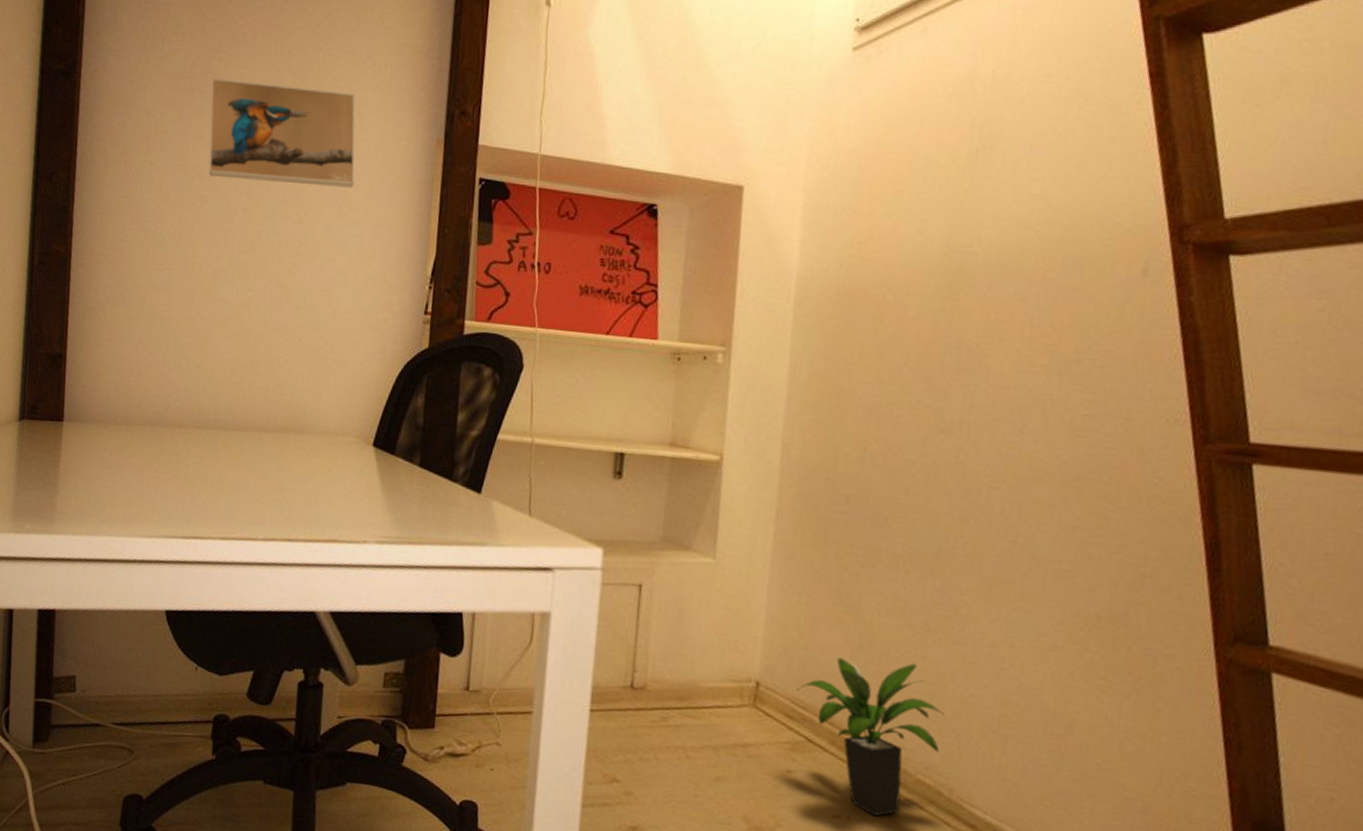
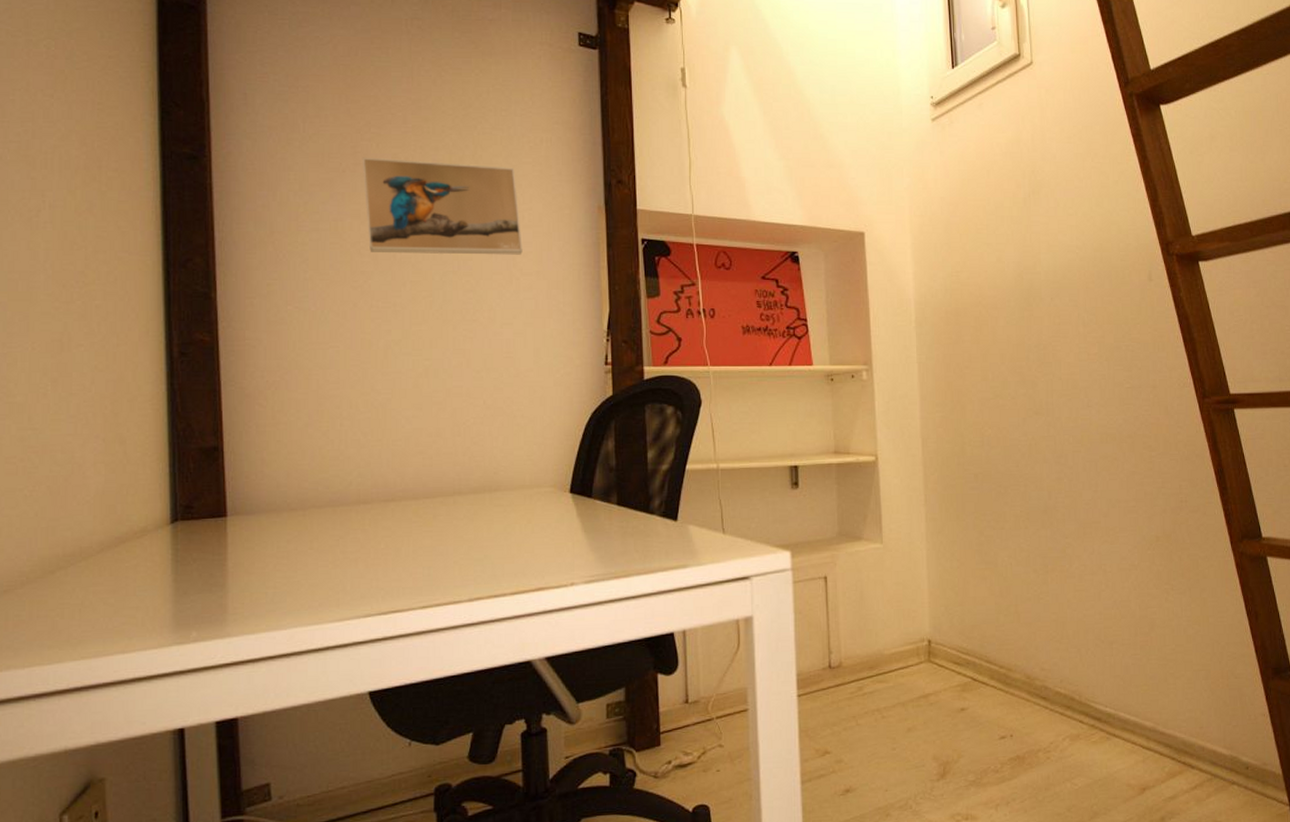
potted plant: present [796,657,944,817] -> none [959,600,1068,730]

